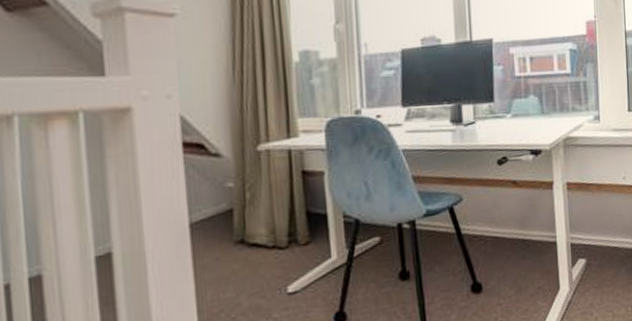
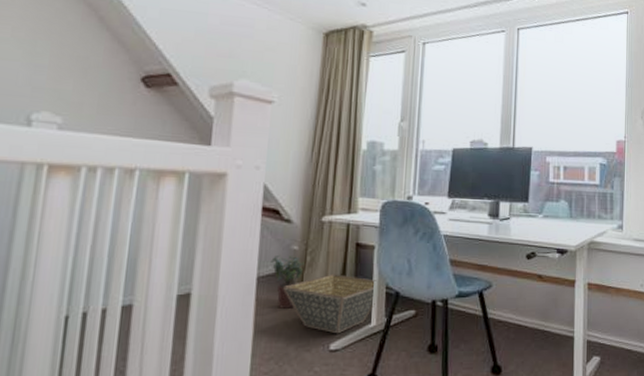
potted plant: none [203,194,244,256] -> present [271,254,305,309]
basket: none [221,208,333,275] -> present [282,274,377,334]

